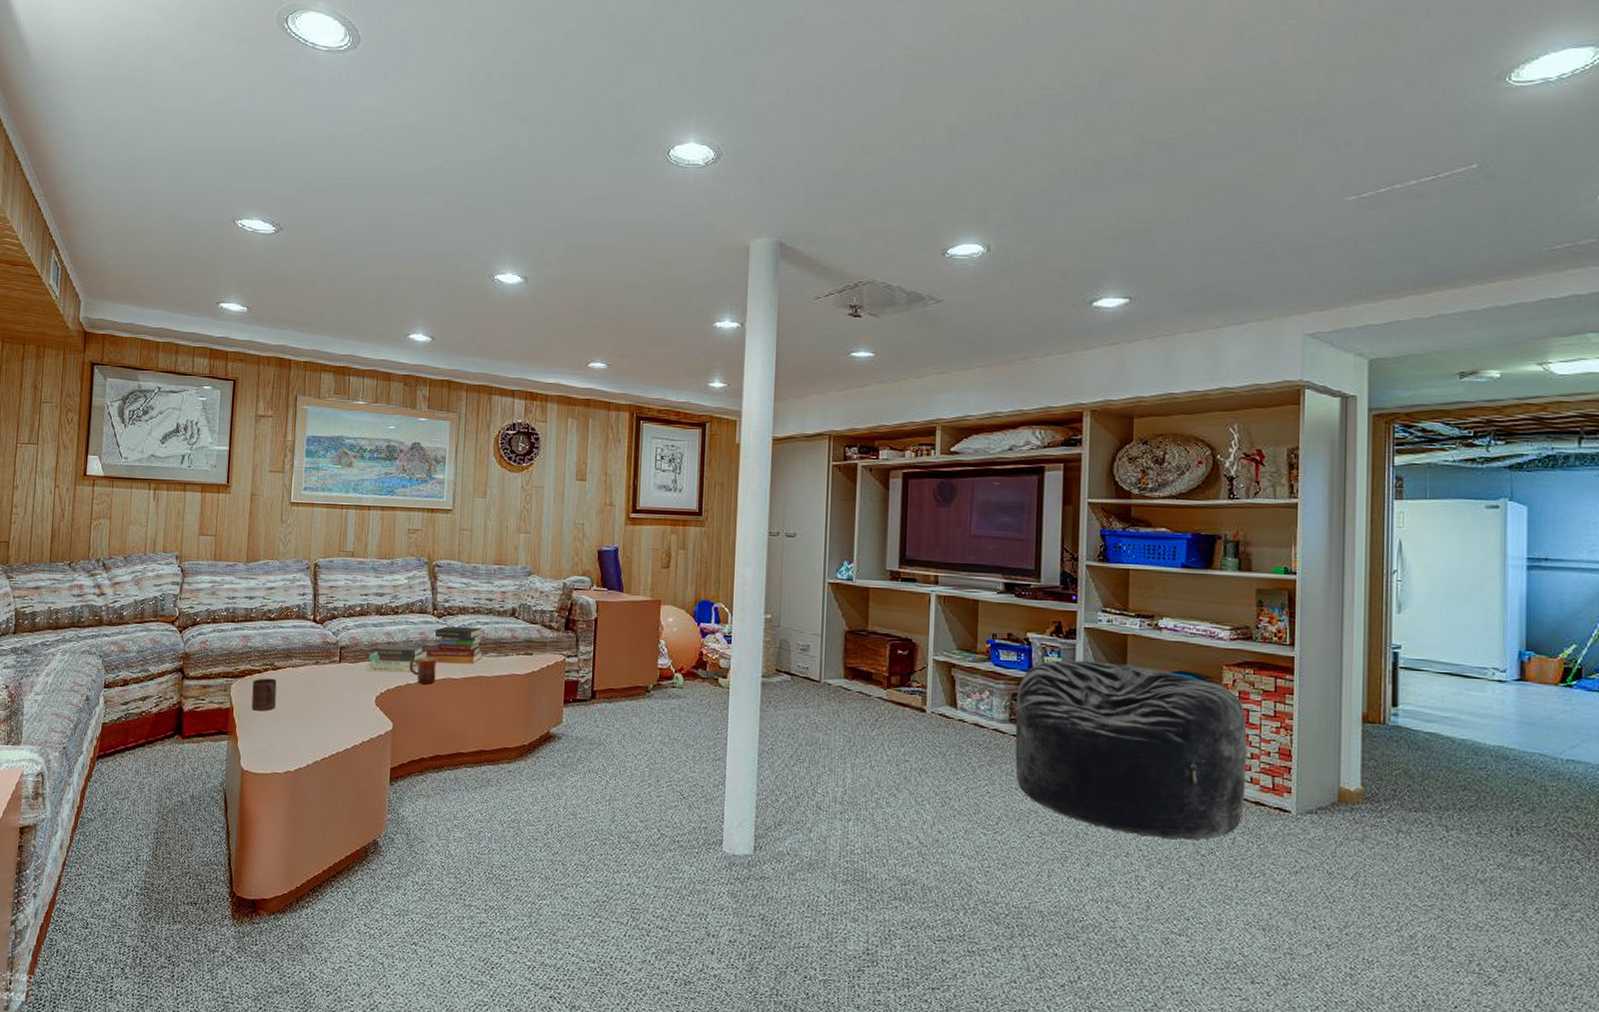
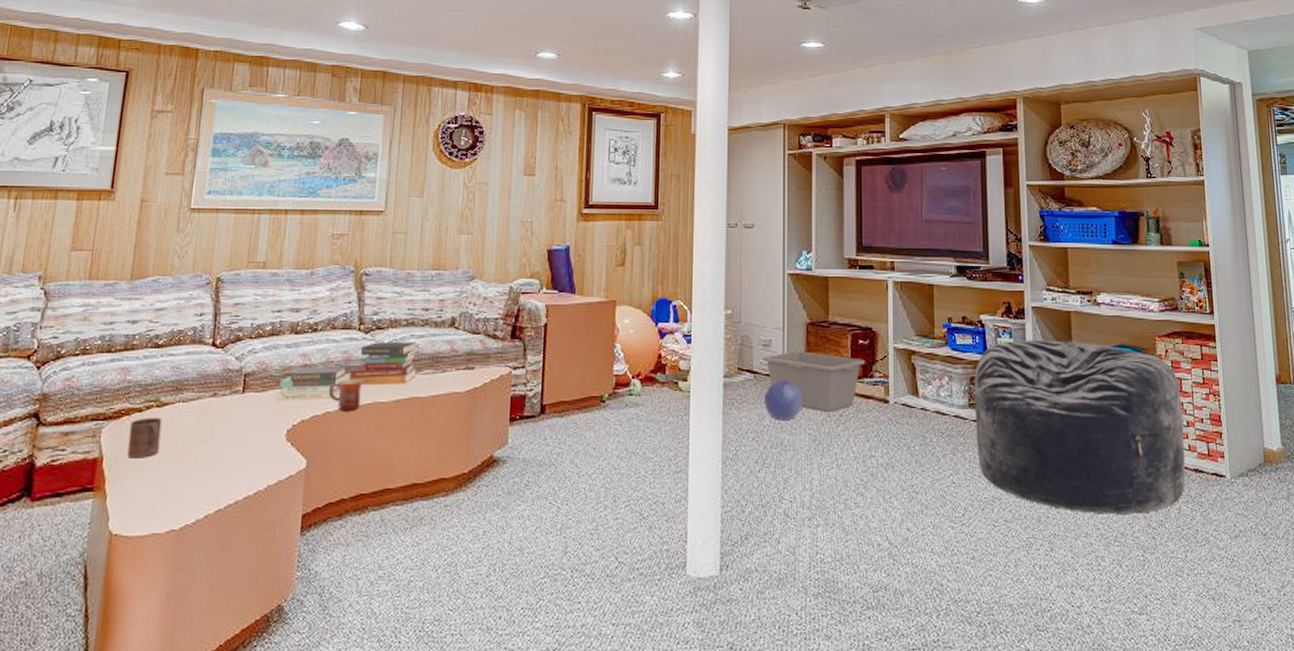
storage bin: none [800,657,903,718] -> present [762,351,865,413]
ball: none [800,683,840,722] -> present [763,380,804,421]

